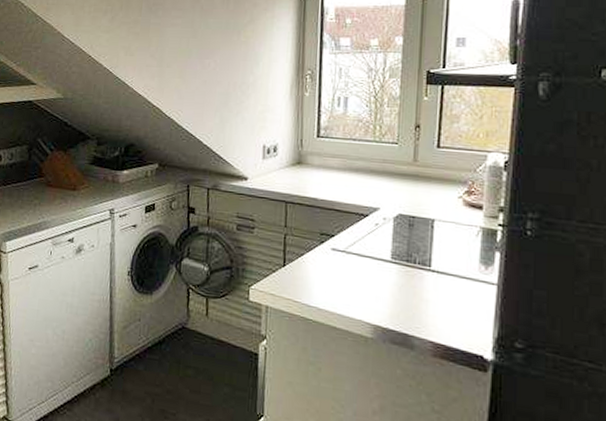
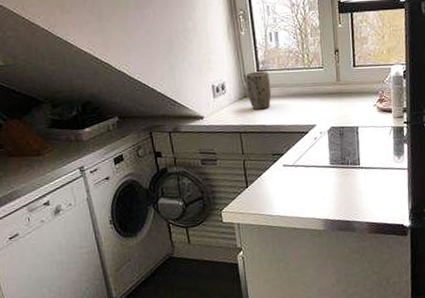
plant pot: none [301,137,331,181] -> present [245,71,272,110]

